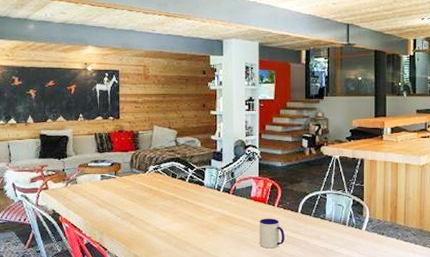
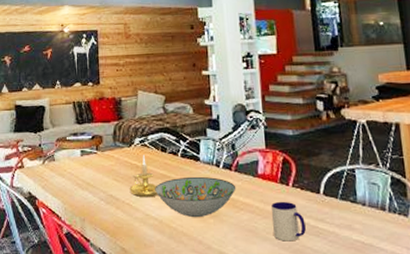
candle holder: none [143,180,167,215] -> present [129,155,158,198]
decorative bowl: none [165,198,233,231] -> present [155,176,237,218]

